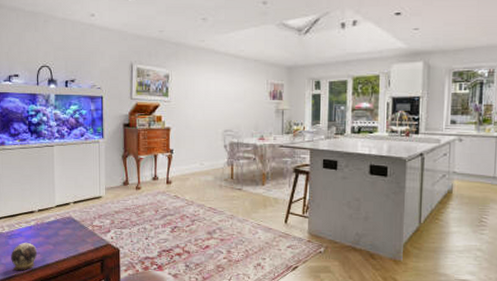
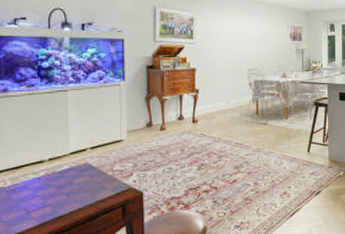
decorative egg: present [11,242,37,271] -> none [14,194,47,228]

